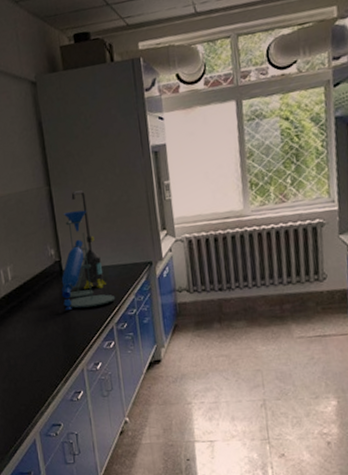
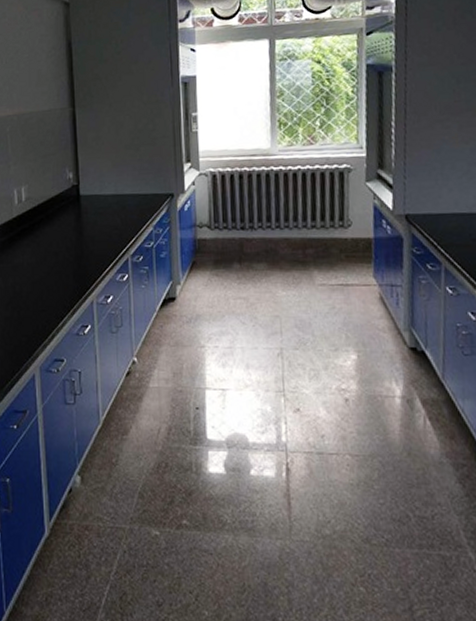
laboratory equipment: present [61,190,116,310] -> none [76,115,133,237]

